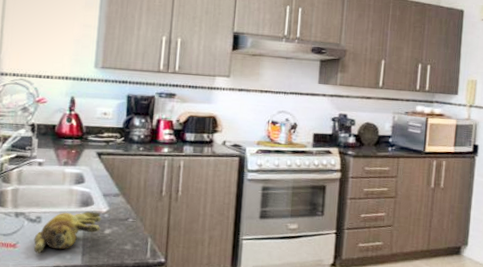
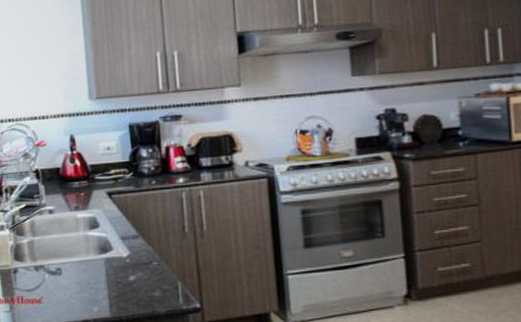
banana bunch: present [34,211,101,254] -> none [57,258,124,308]

